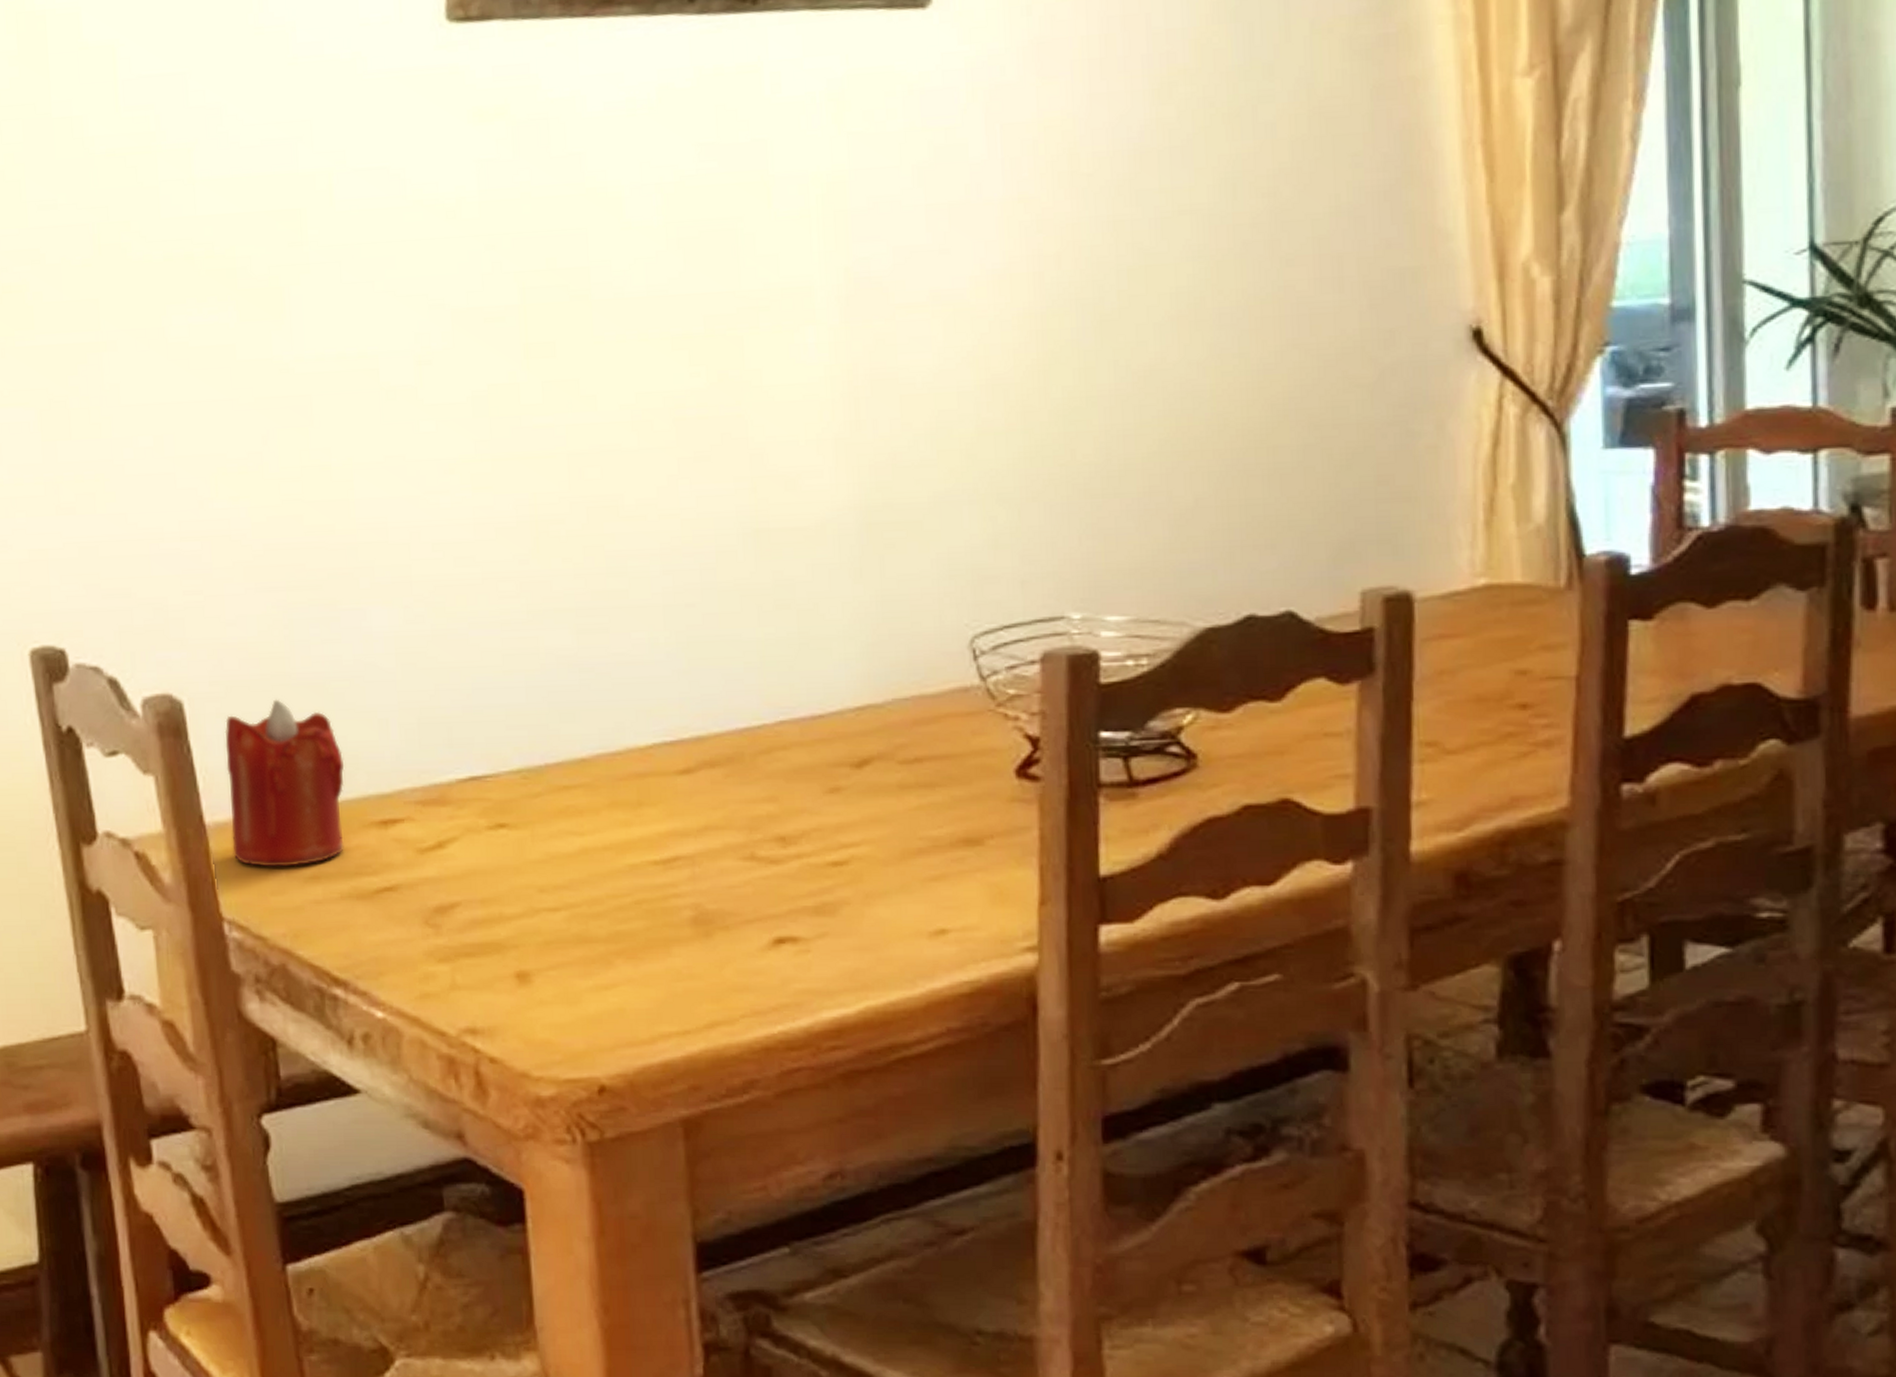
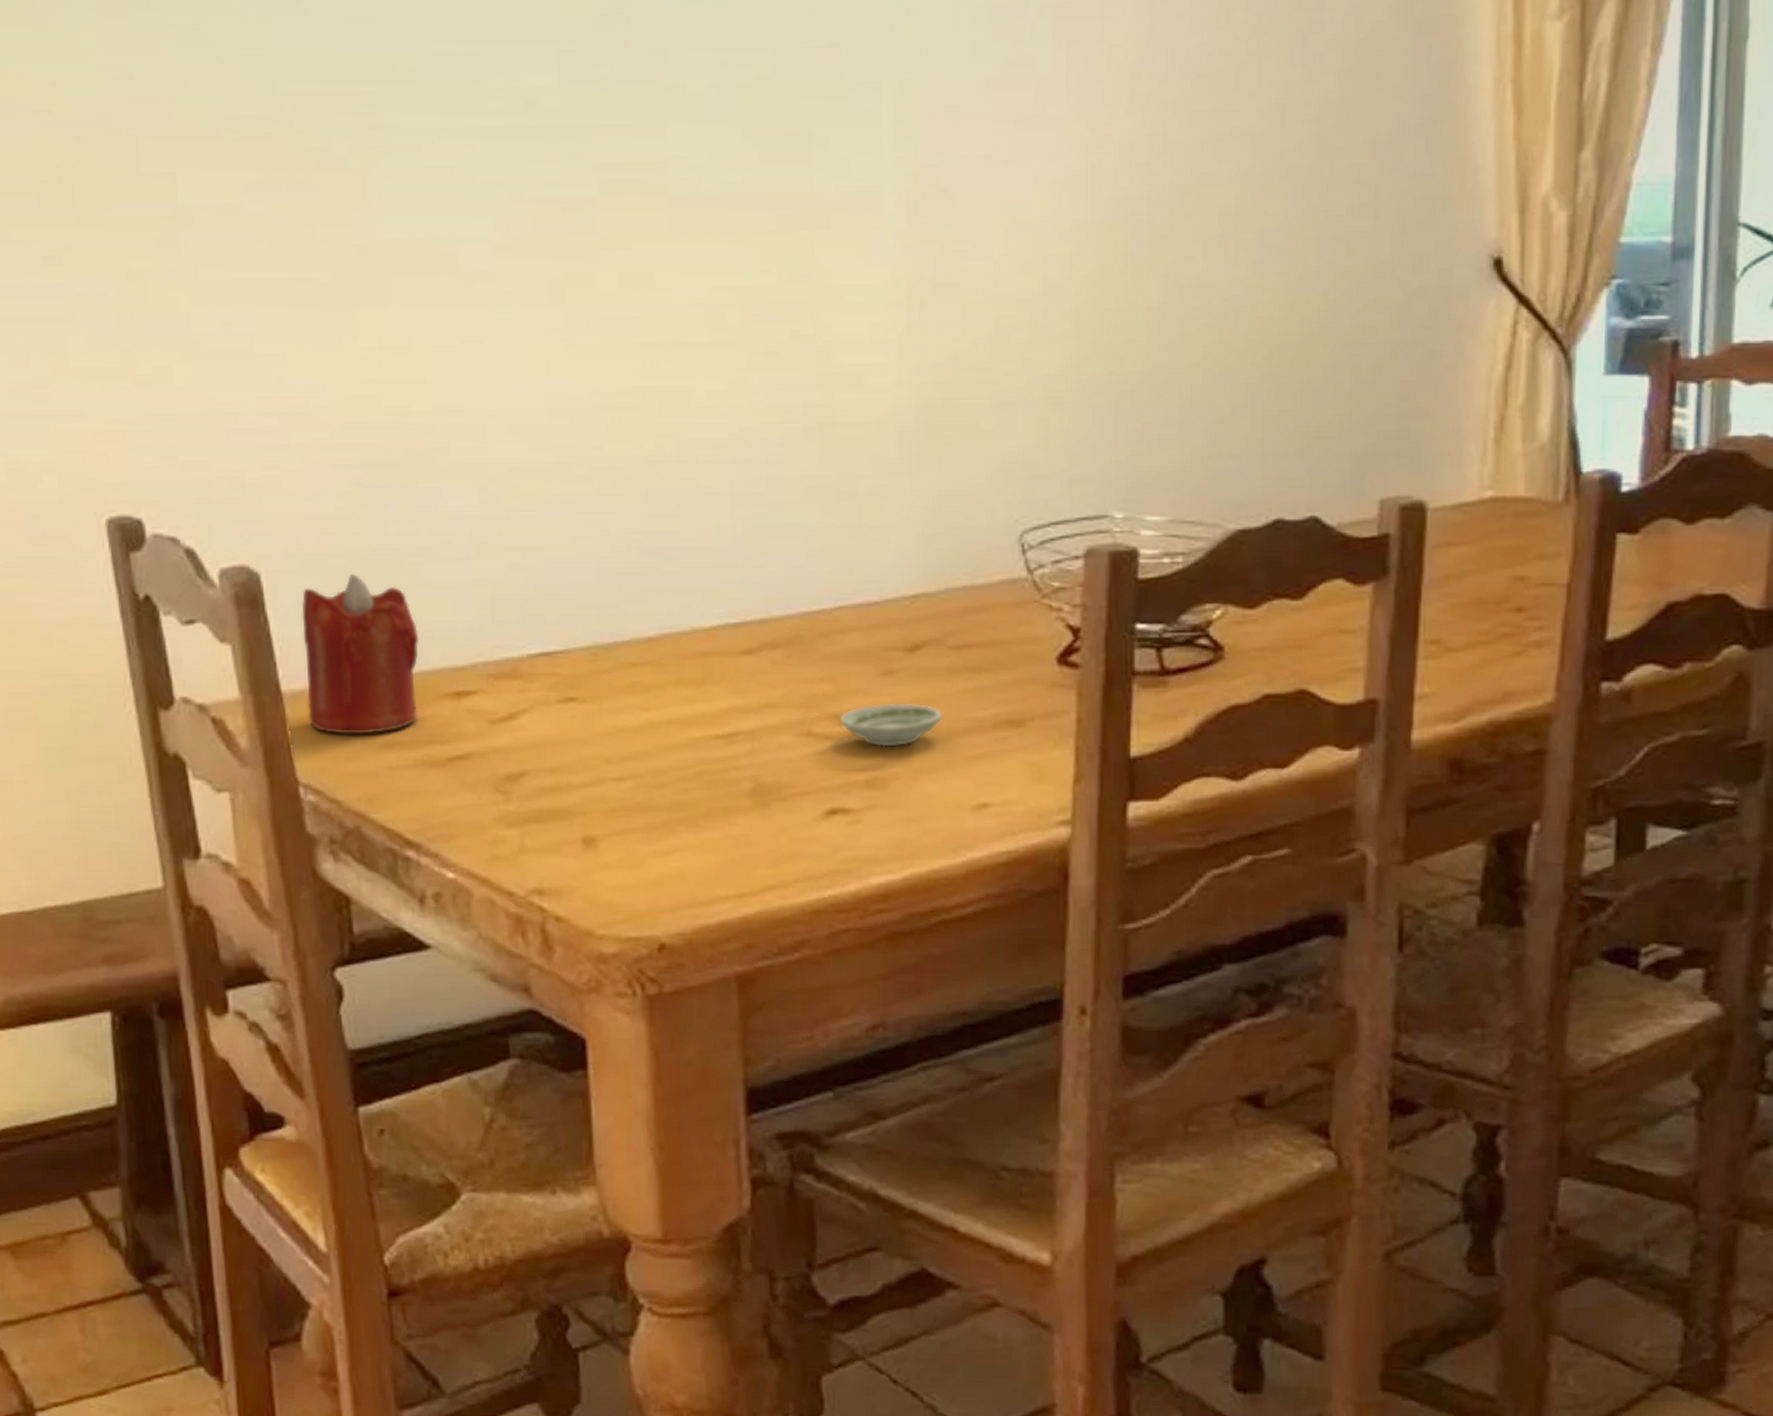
saucer: none [784,822,895,870] -> present [839,703,943,747]

